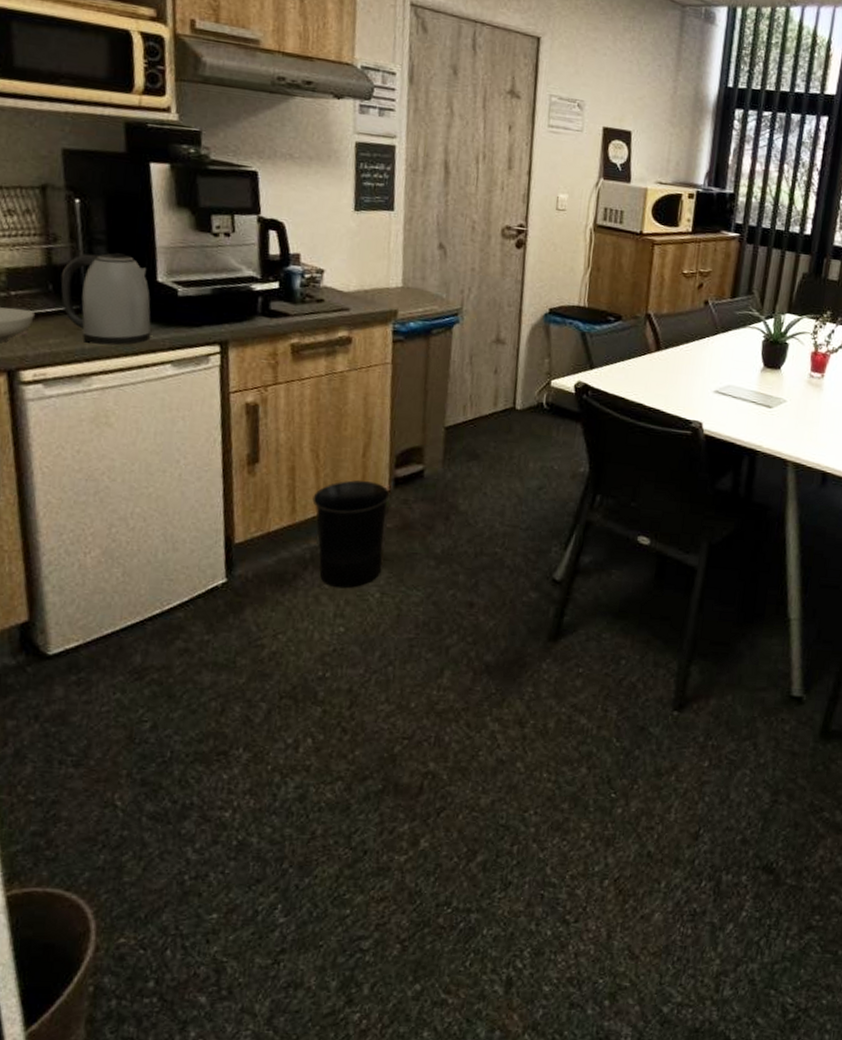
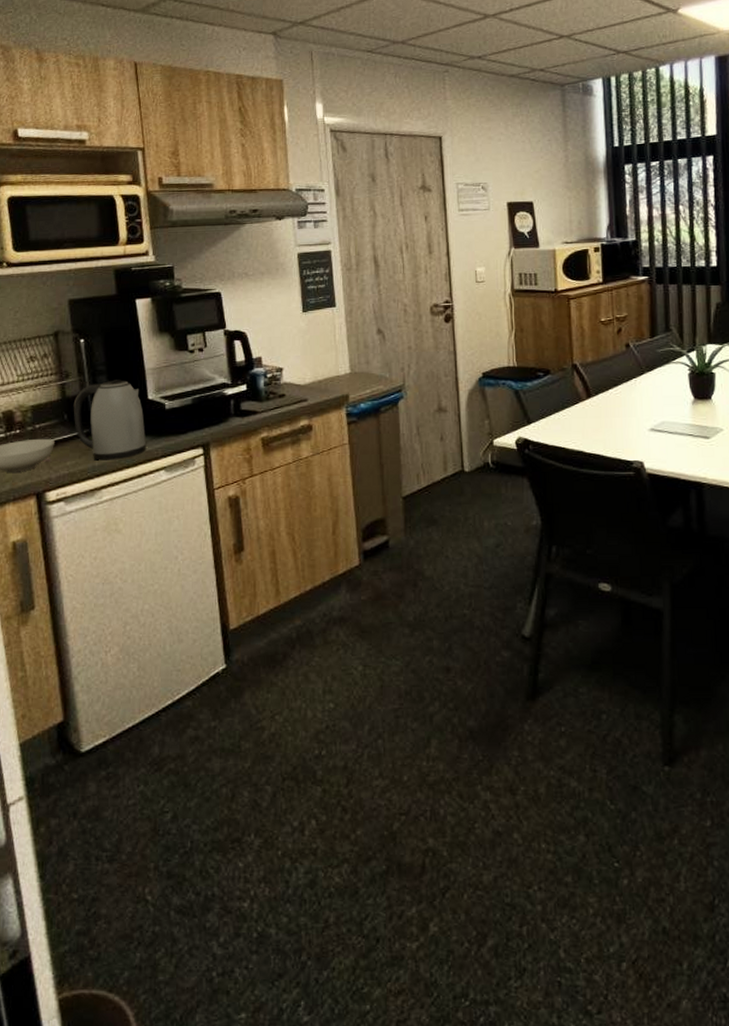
waste bin: present [312,480,390,588] -> none [293,557,362,663]

